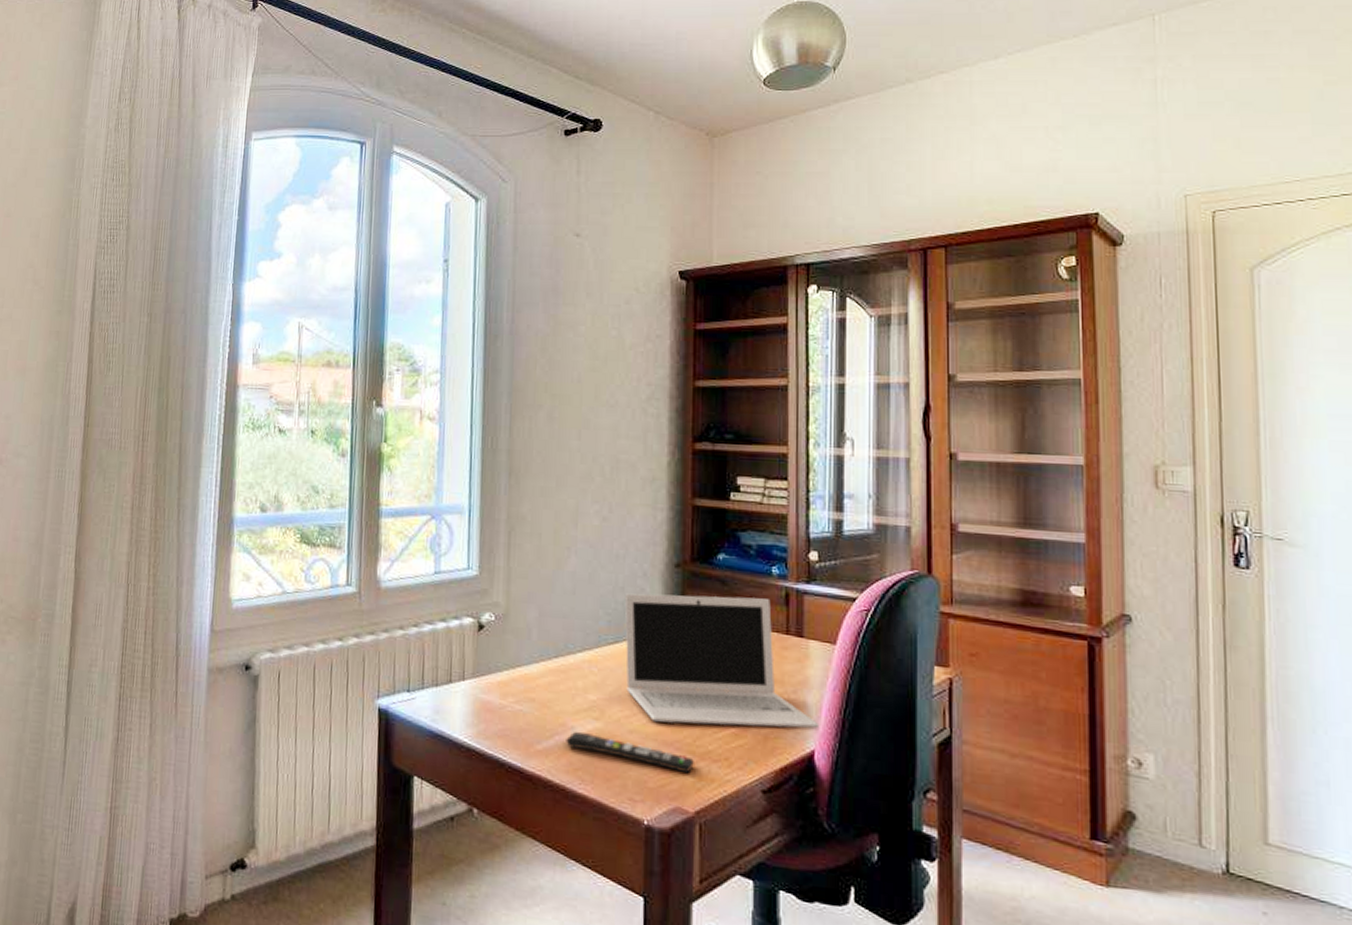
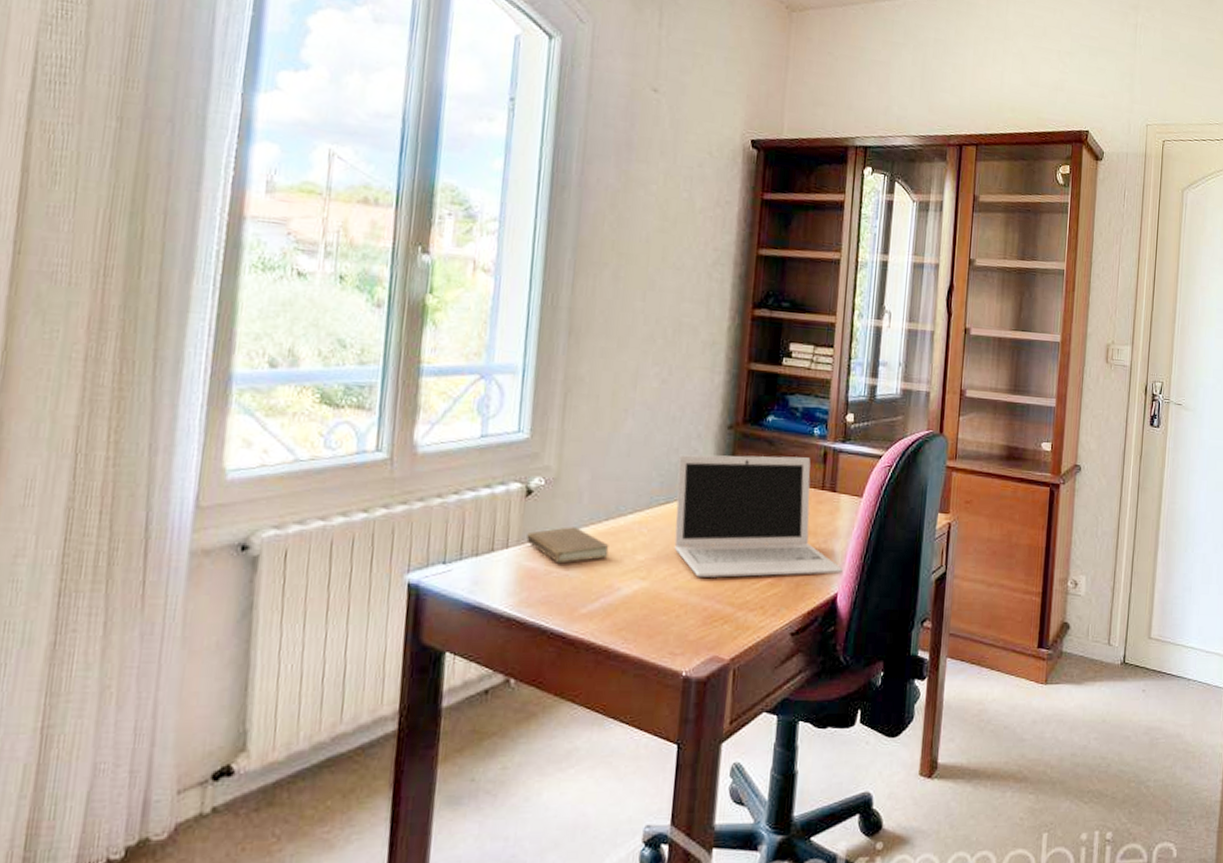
book: none [481,662,560,699] -> present [526,527,609,564]
remote control: present [566,731,694,774] -> none [611,592,733,624]

